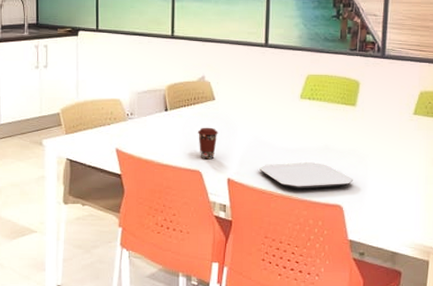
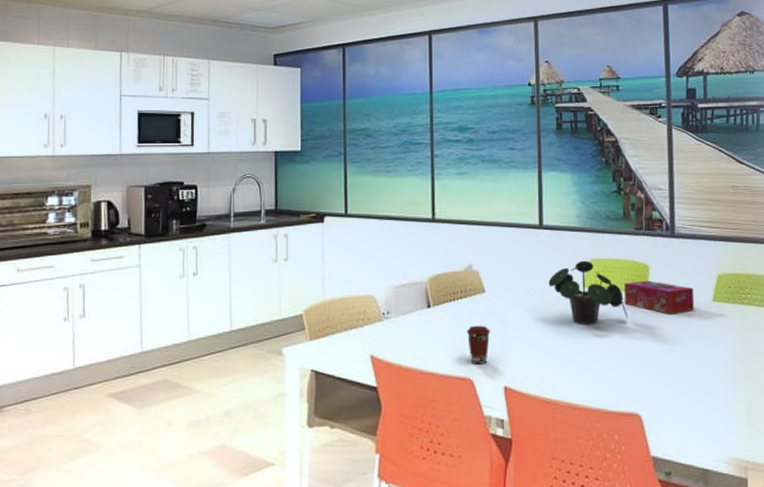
plate: present [259,162,354,189] -> none [541,363,652,396]
potted plant: none [270,76,338,131] -> present [548,260,629,325]
tissue box: none [335,94,398,124] -> present [624,280,695,314]

